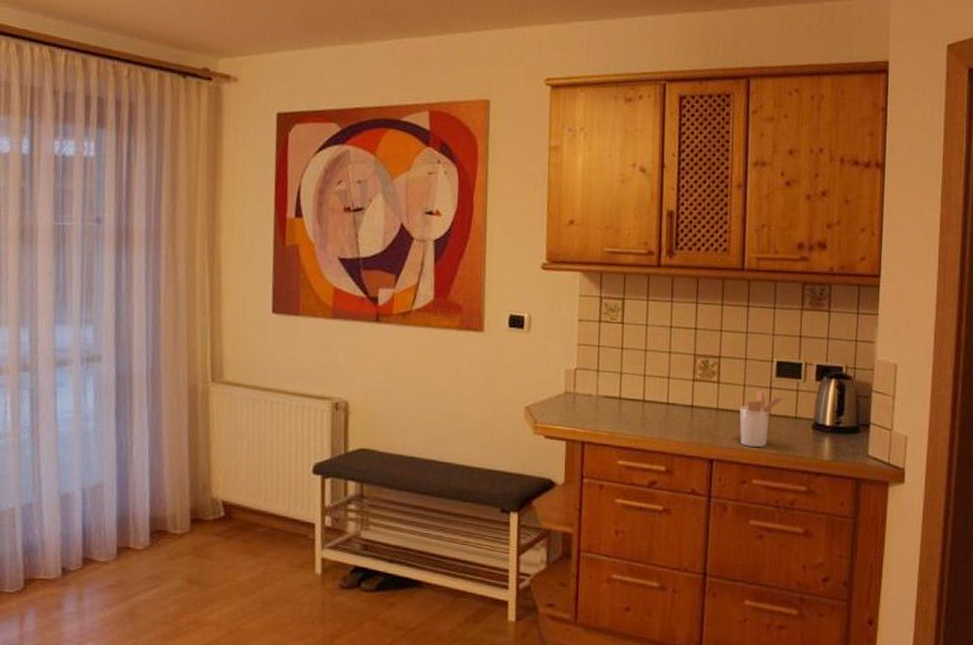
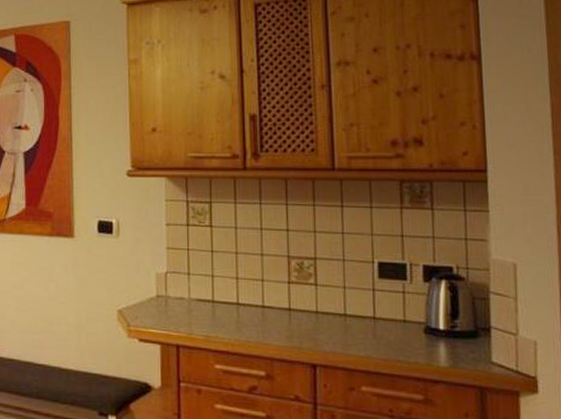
utensil holder: present [739,389,786,447] -> none [341,291,392,352]

